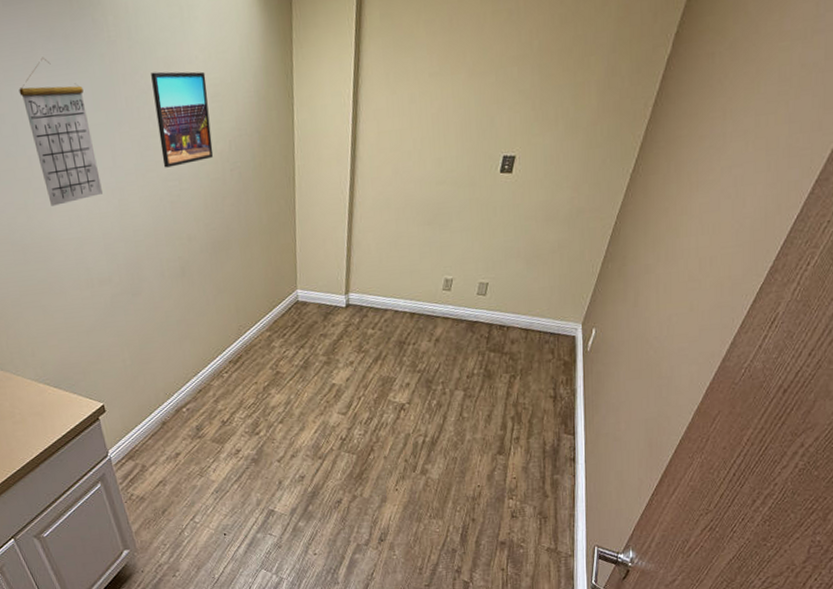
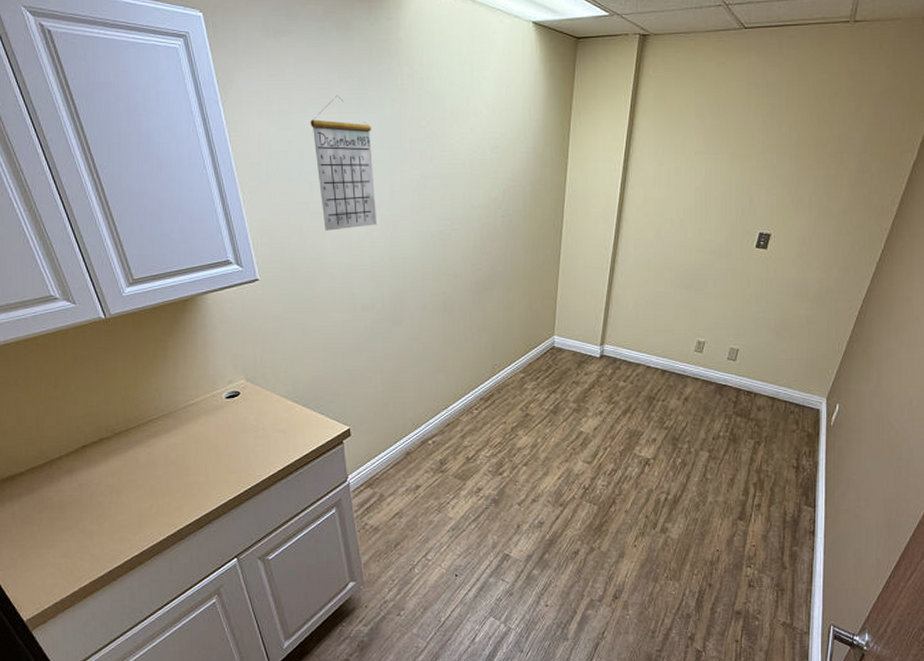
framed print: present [151,71,214,168] -> none [437,120,488,208]

